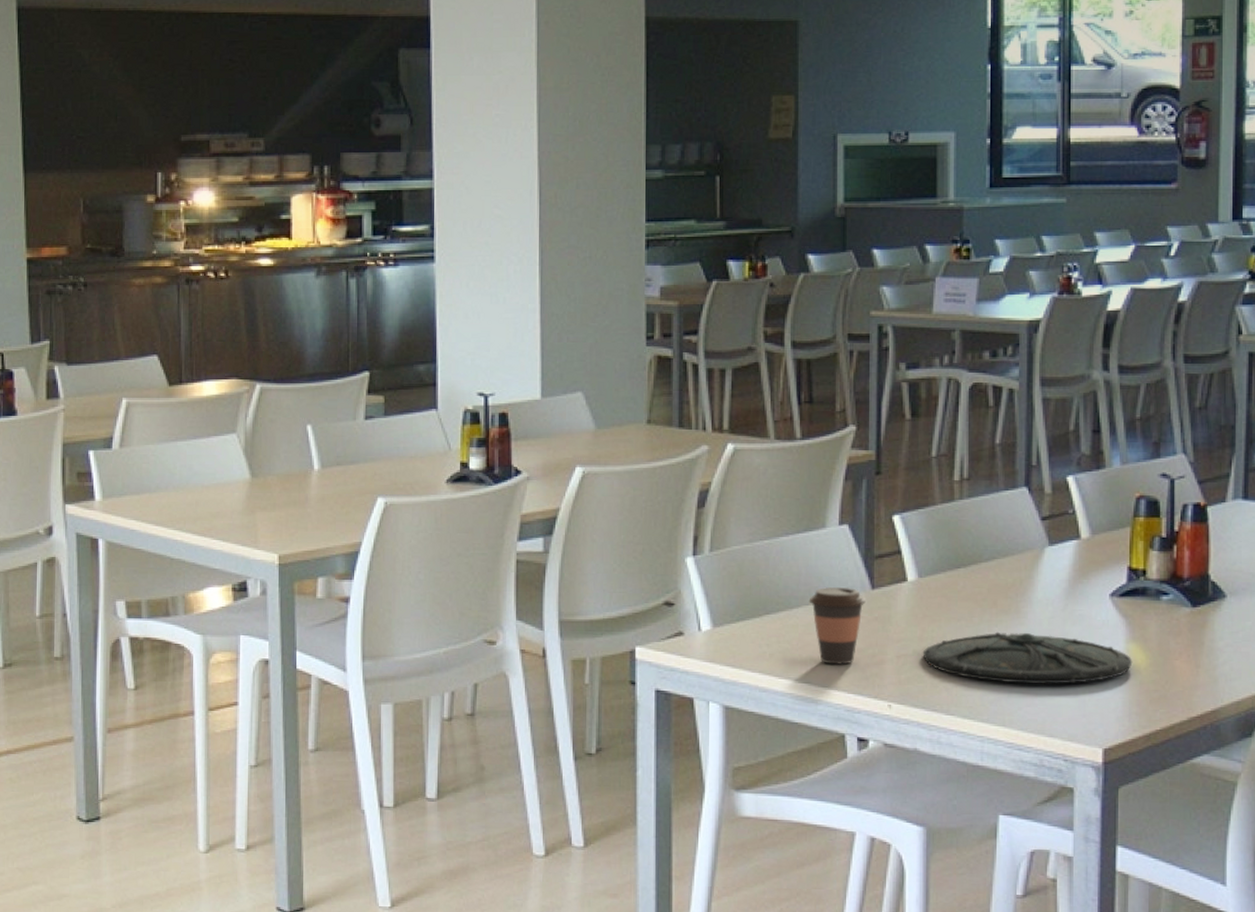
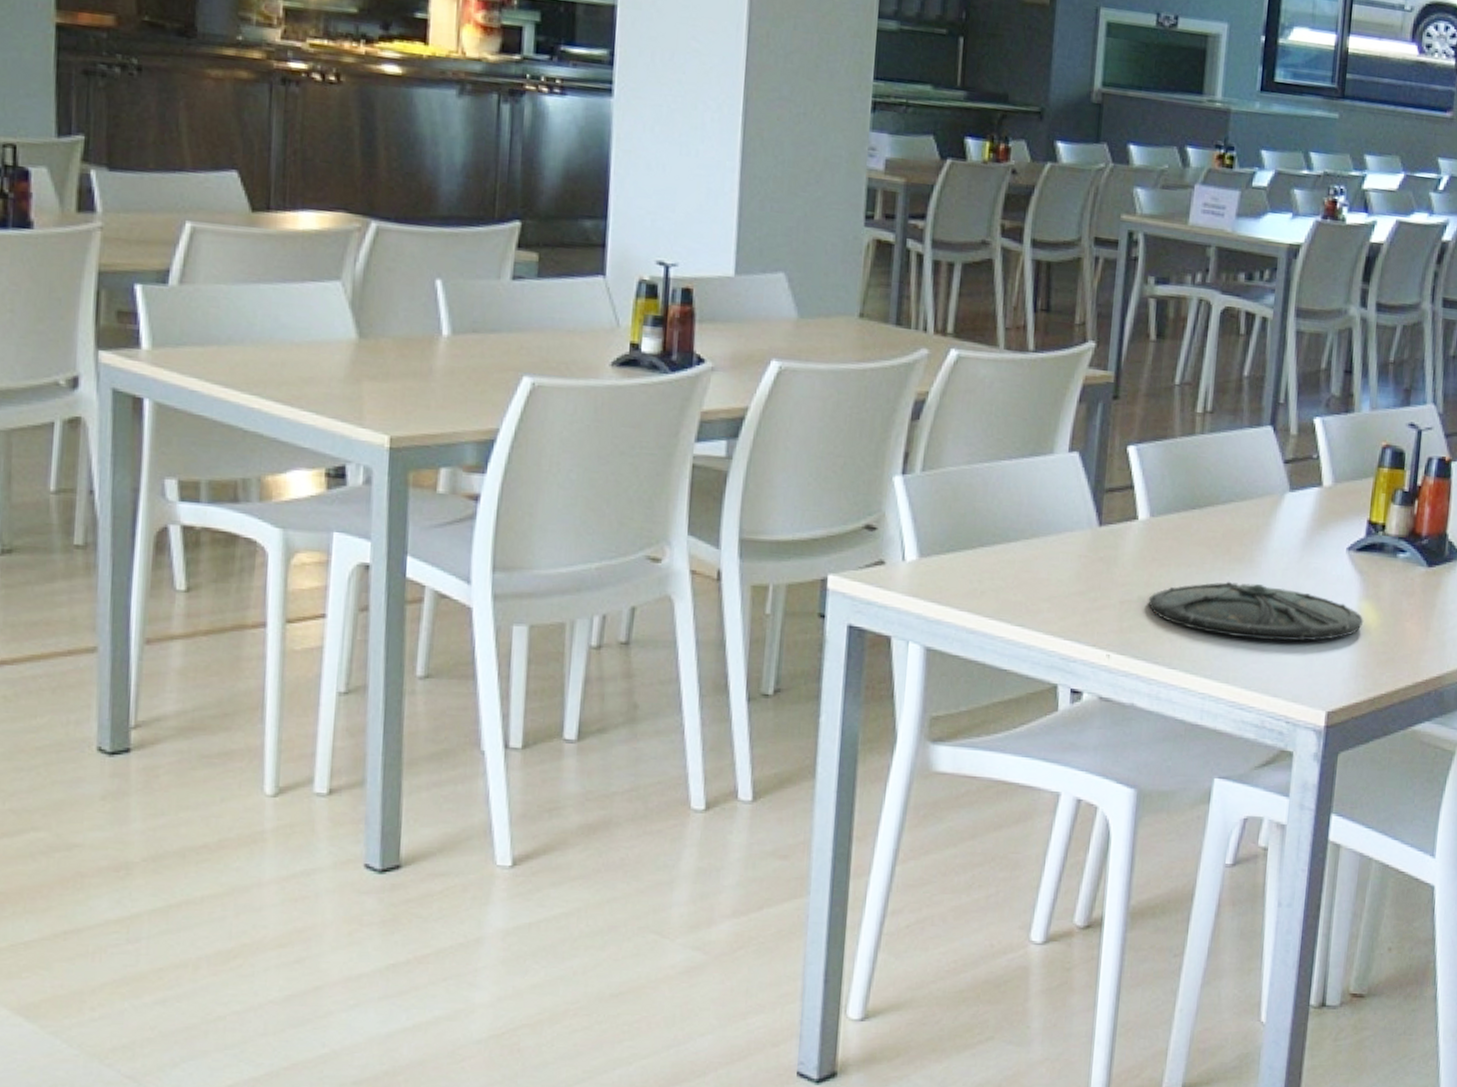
coffee cup: present [809,587,867,665] -> none [1029,520,1092,608]

